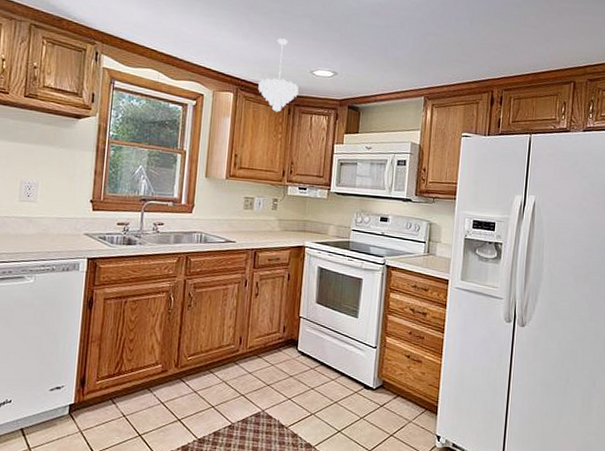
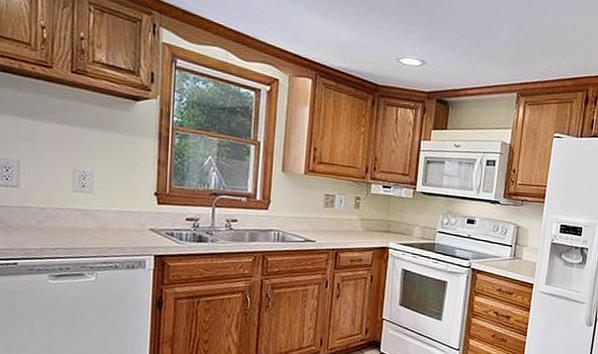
pendant light: present [258,38,299,112] -> none [339,19,384,103]

